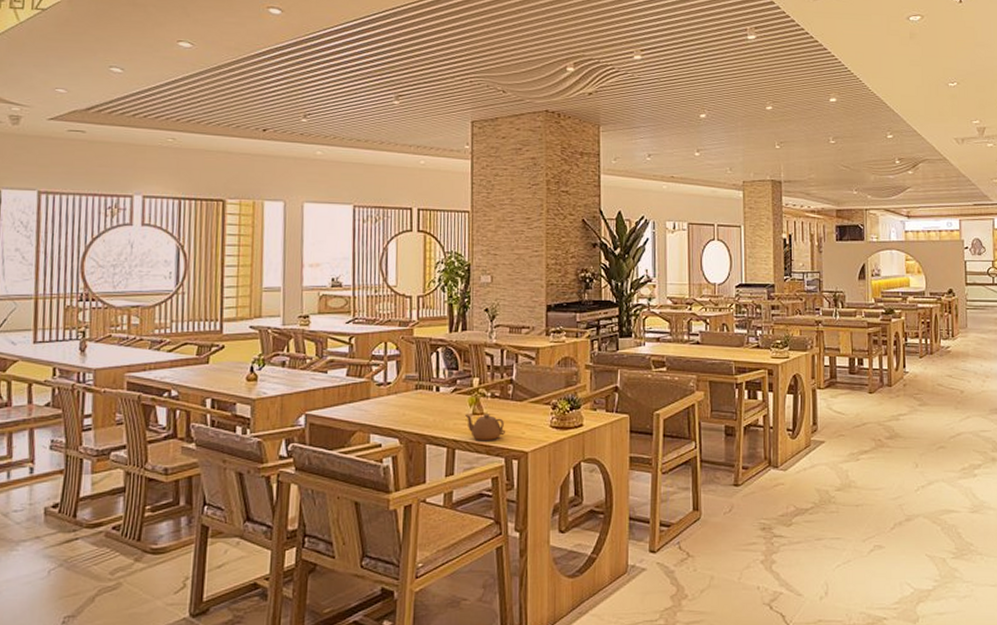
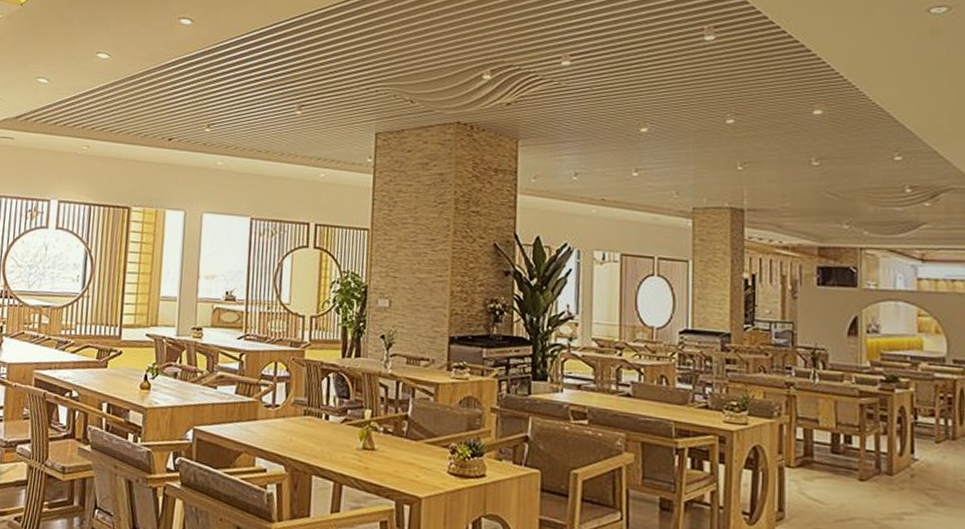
teapot: present [464,414,505,440] -> none [354,447,397,480]

